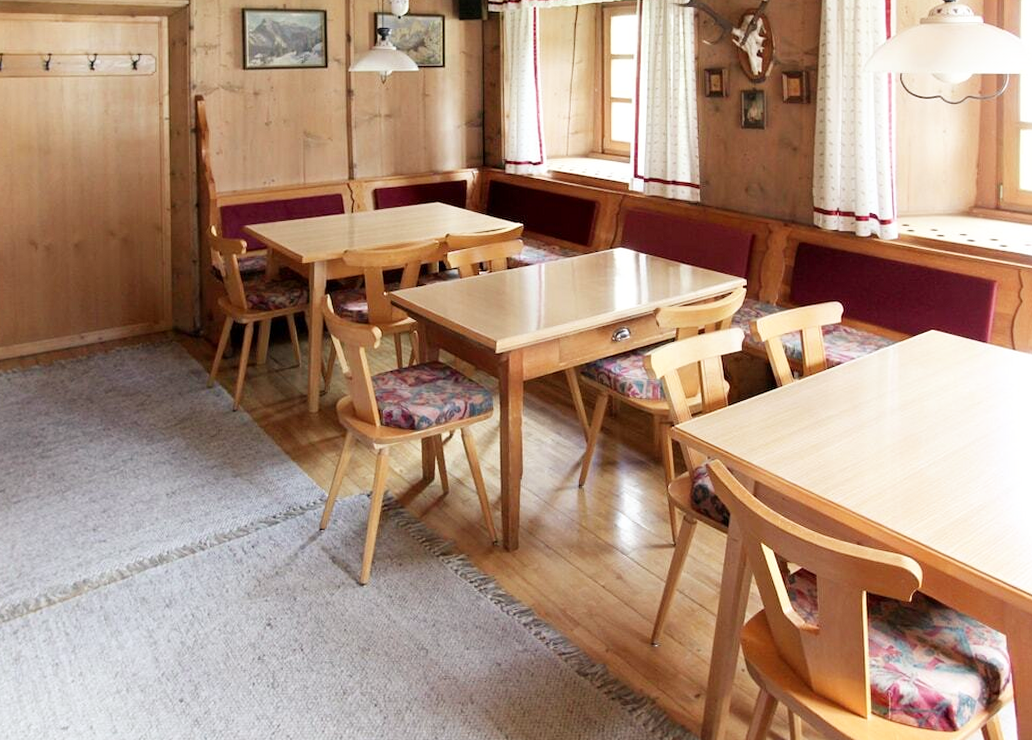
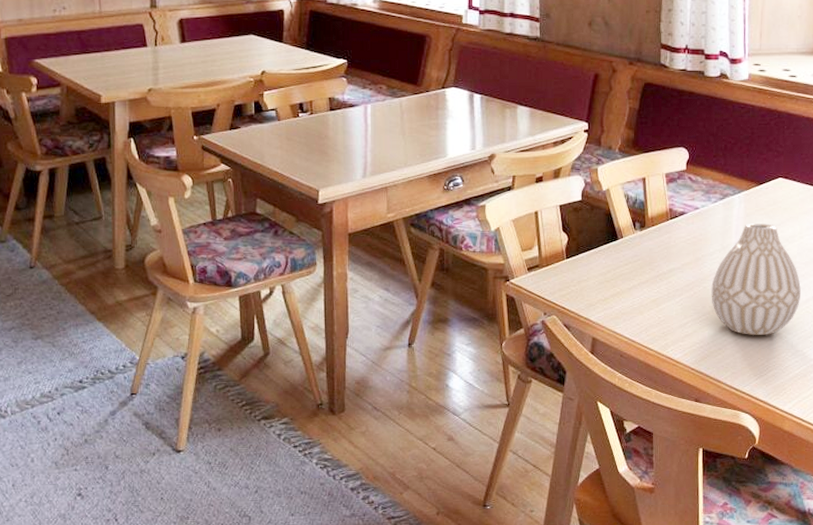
vase: none [869,373,957,480] -> present [711,224,801,335]

